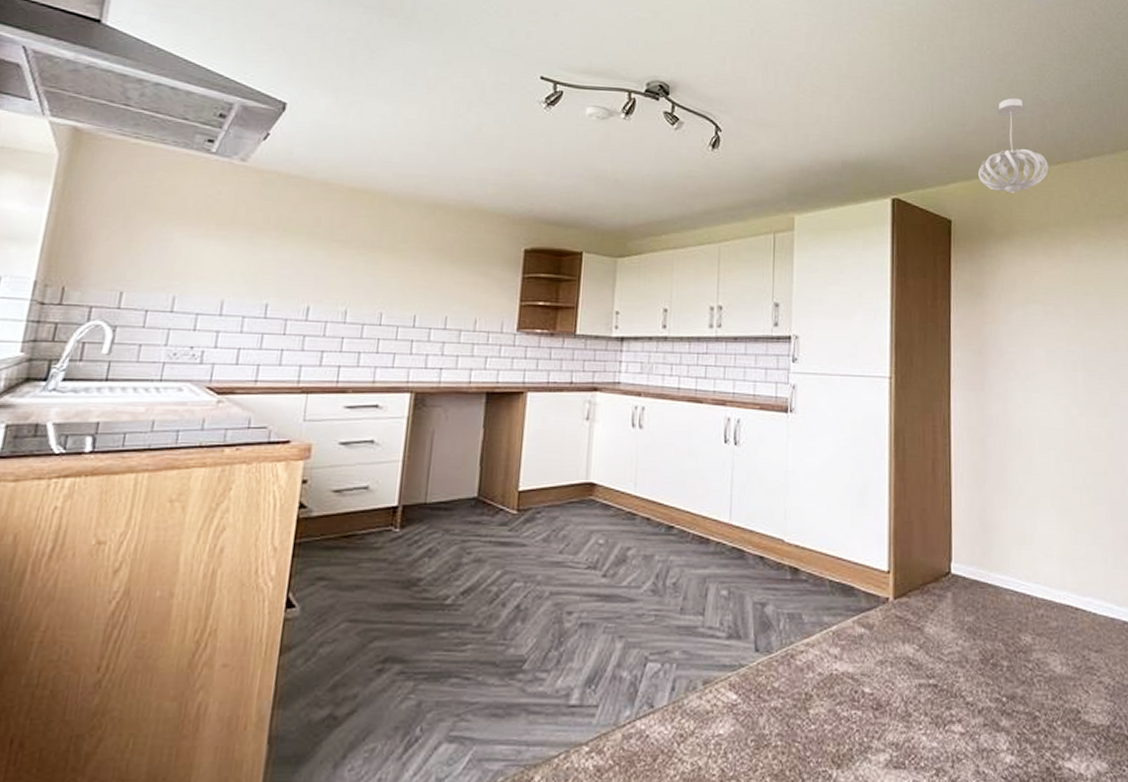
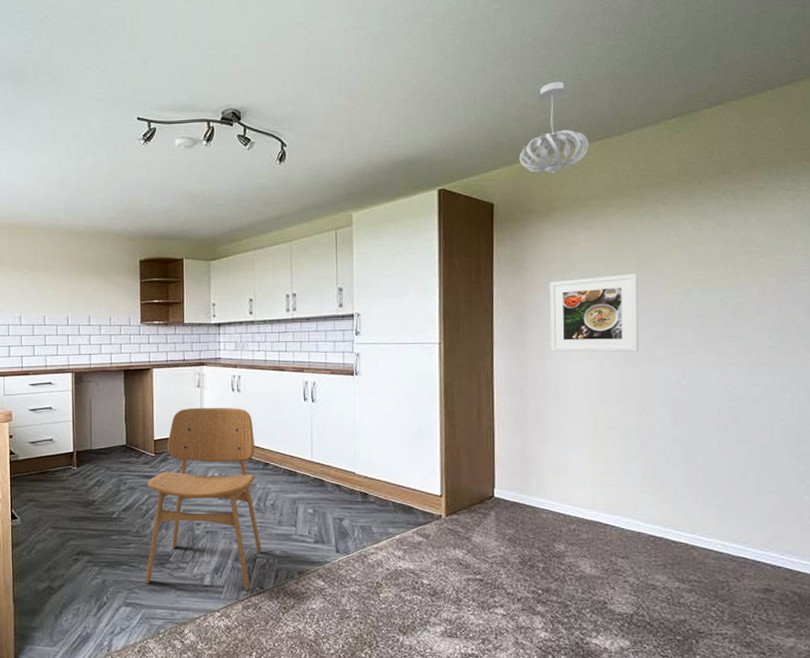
dining chair: none [483,447,657,711] -> present [145,407,261,591]
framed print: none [1011,310,1105,399] -> present [549,273,639,352]

